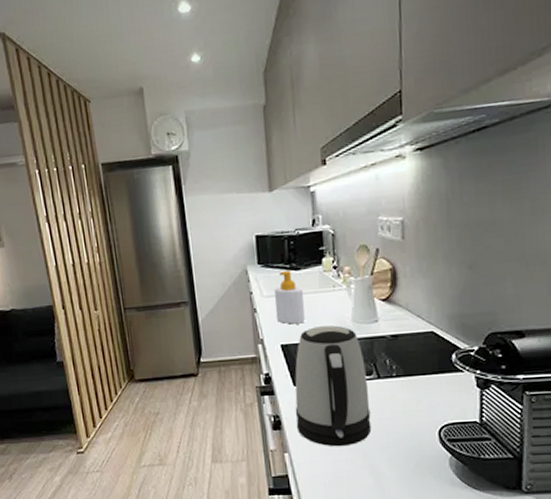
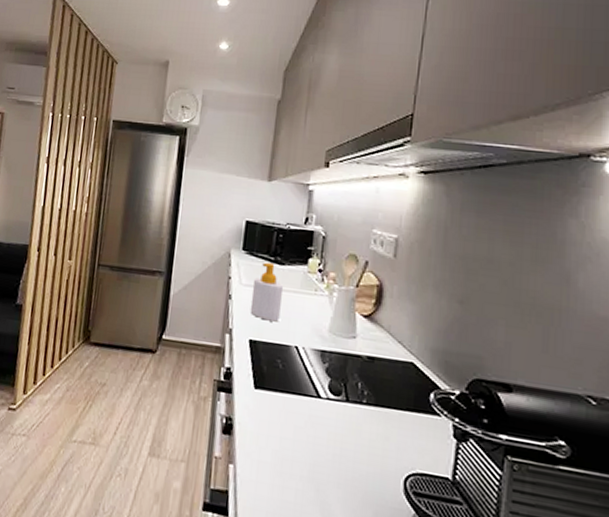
kettle: present [295,325,372,447] -> none [248,328,335,473]

